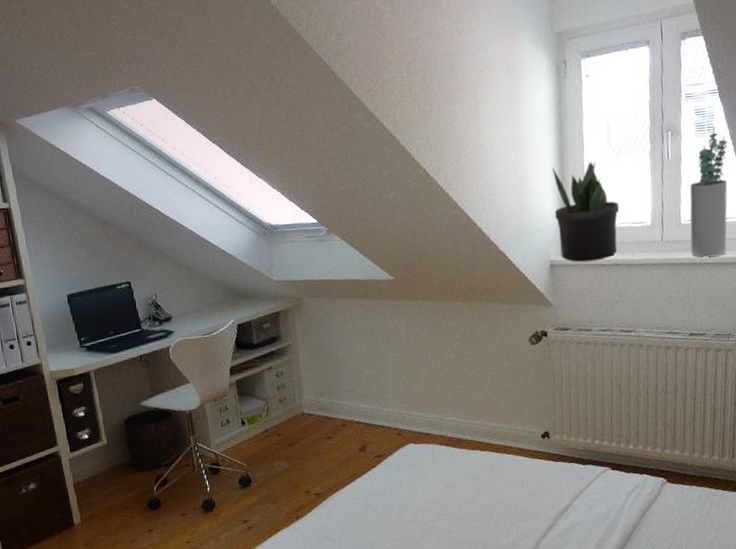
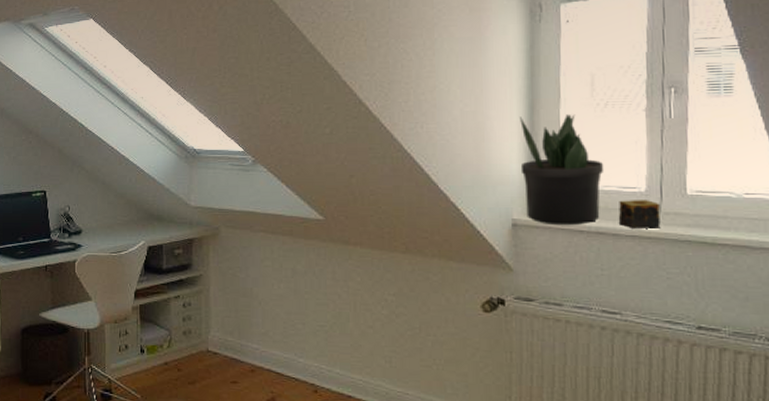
candle: none [631,232,662,259] -> present [618,200,661,230]
vase: present [689,126,728,258] -> none [699,86,752,238]

